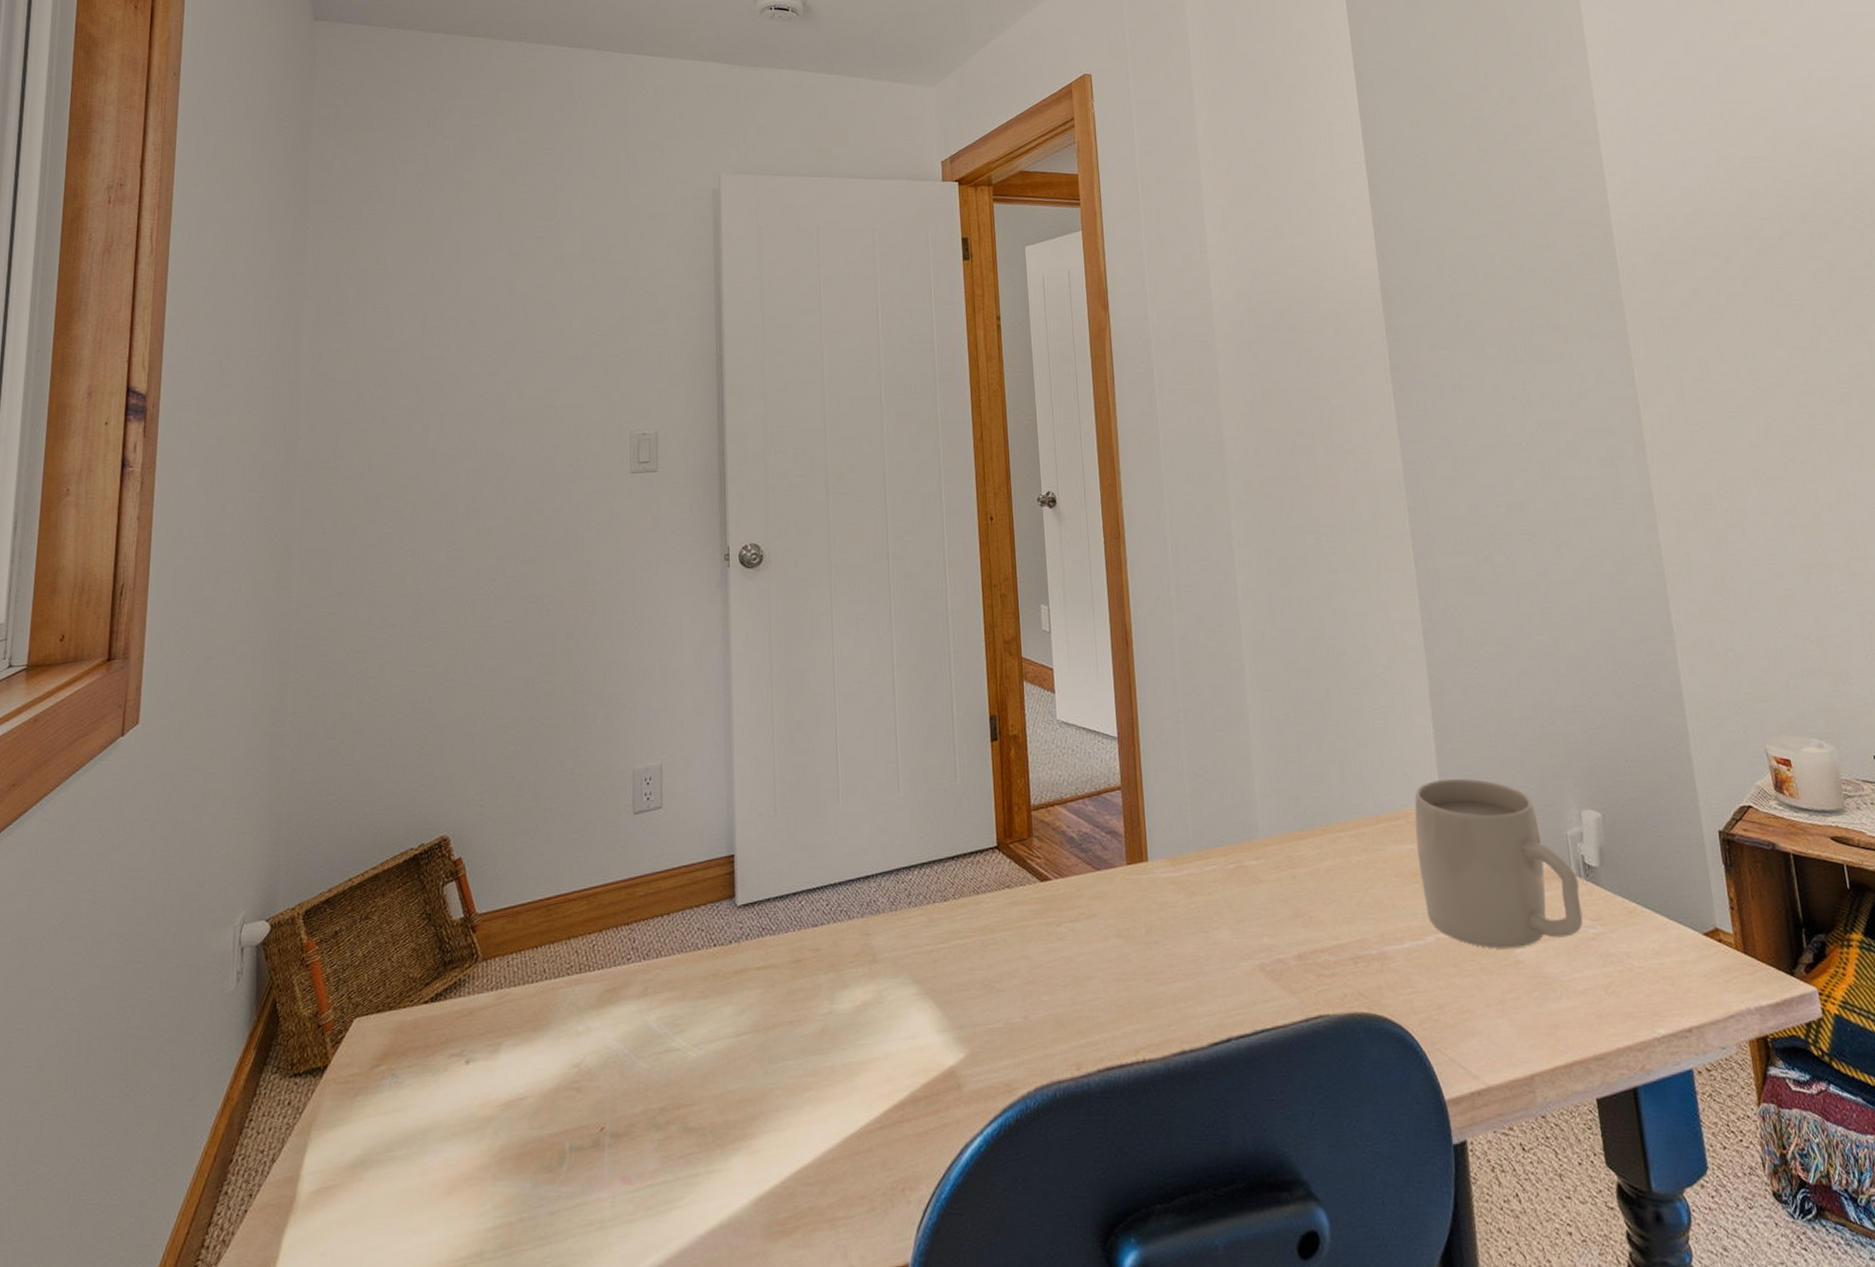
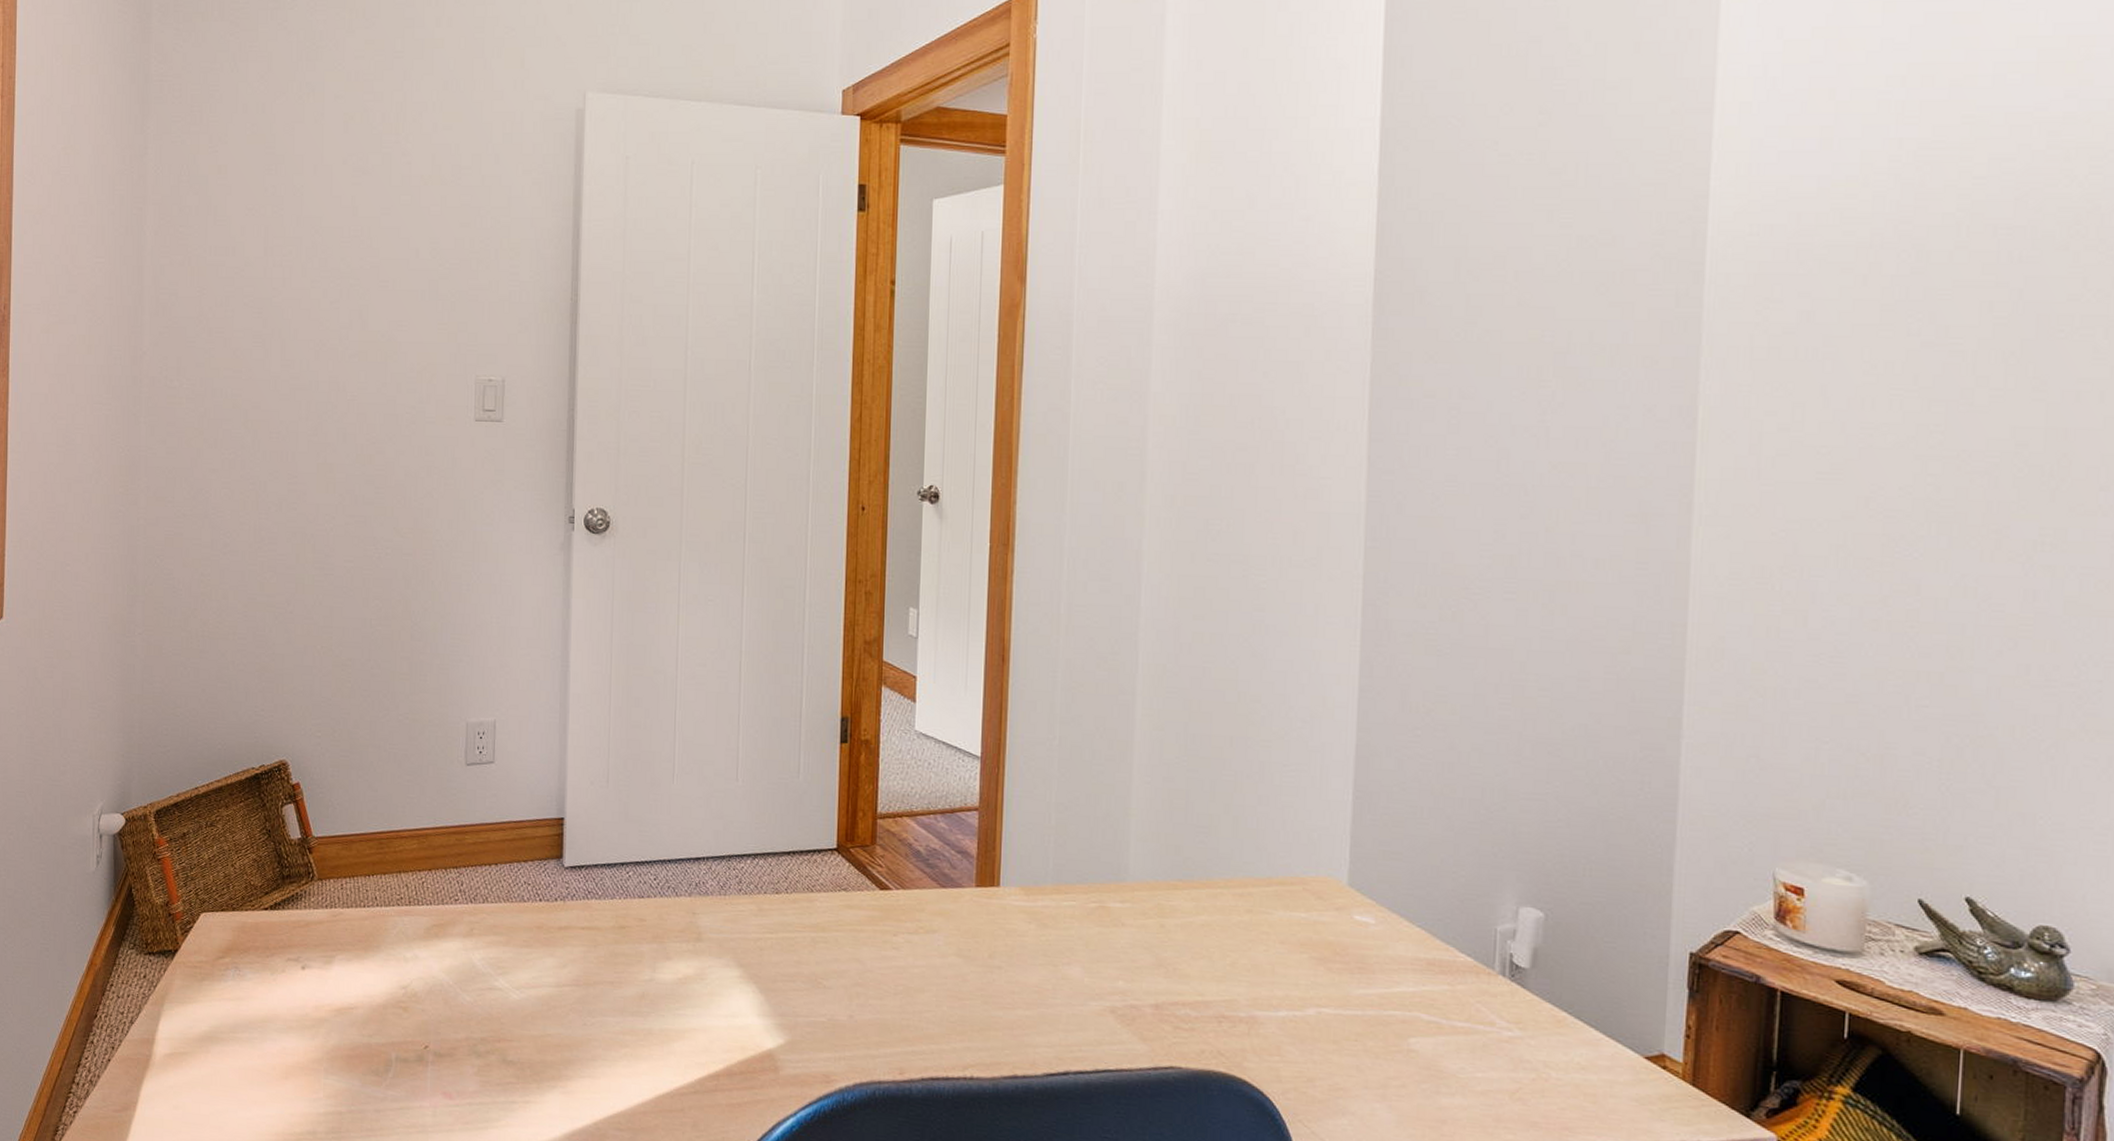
mug: present [1414,778,1583,949] -> none [1310,850,1500,1037]

